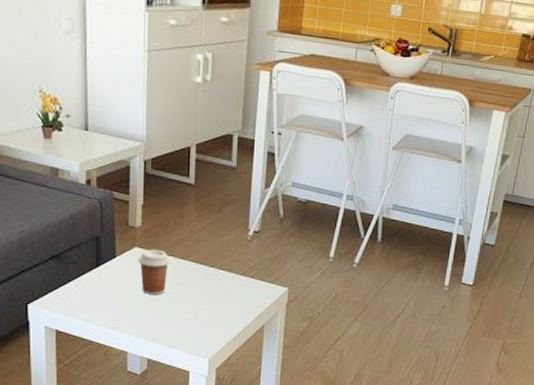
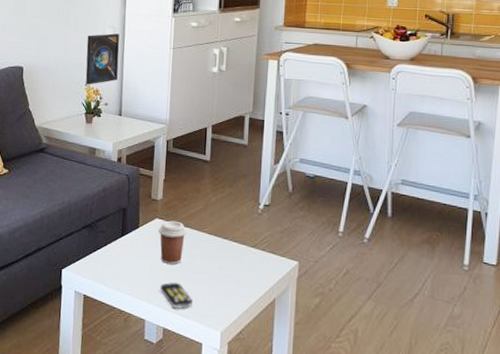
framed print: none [37,27,81,92] -> present [85,33,120,85]
remote control: none [141,312,180,339] -> present [159,281,194,309]

